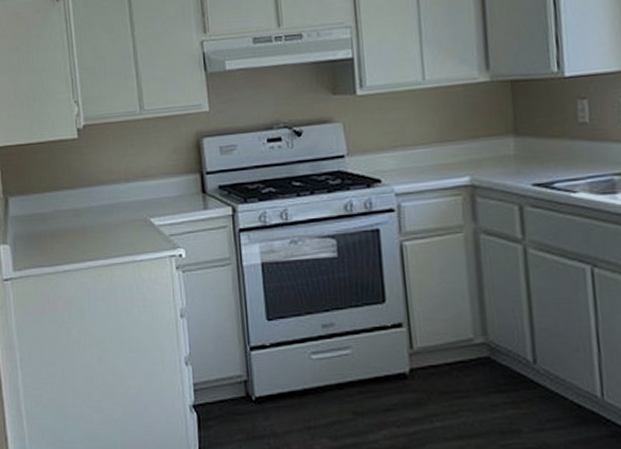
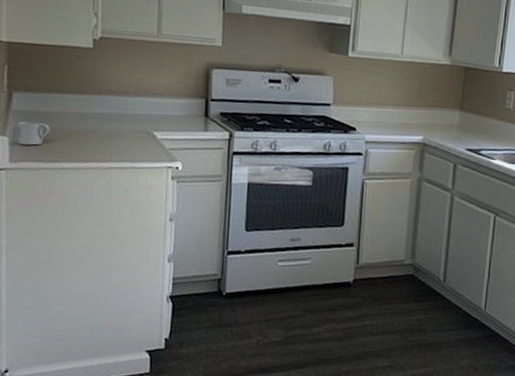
mug: none [16,225,47,251] -> present [17,121,50,146]

